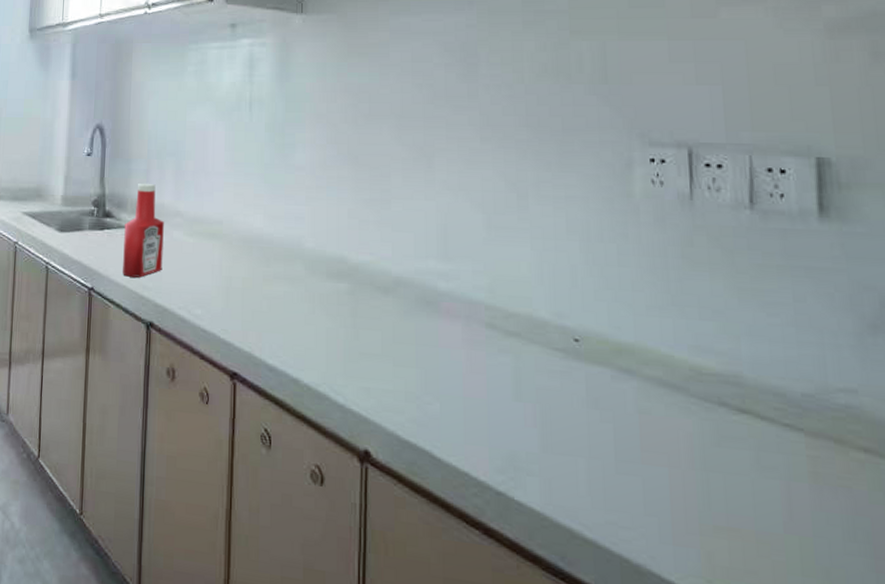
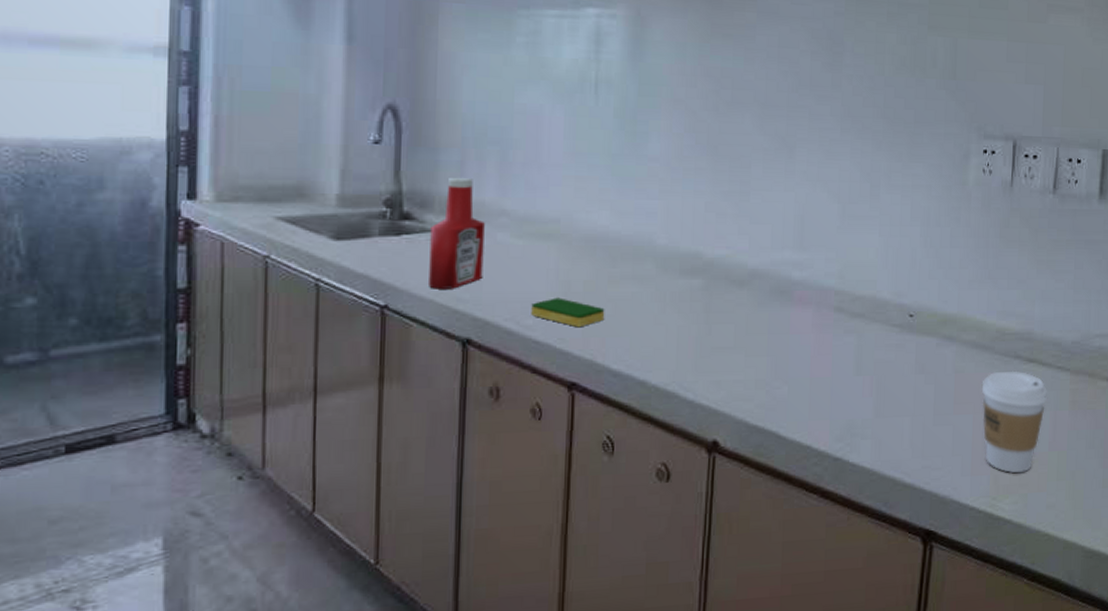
dish sponge: none [200,291,261,321] -> present [531,297,605,328]
coffee cup: none [676,419,773,555] -> present [981,371,1047,474]

